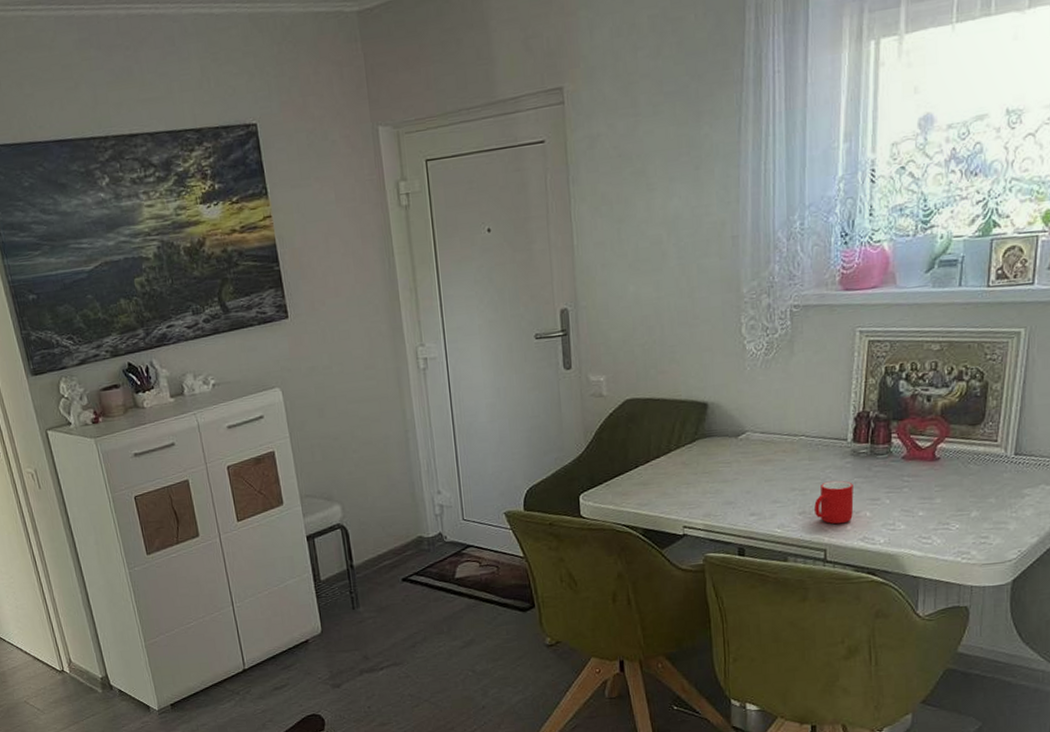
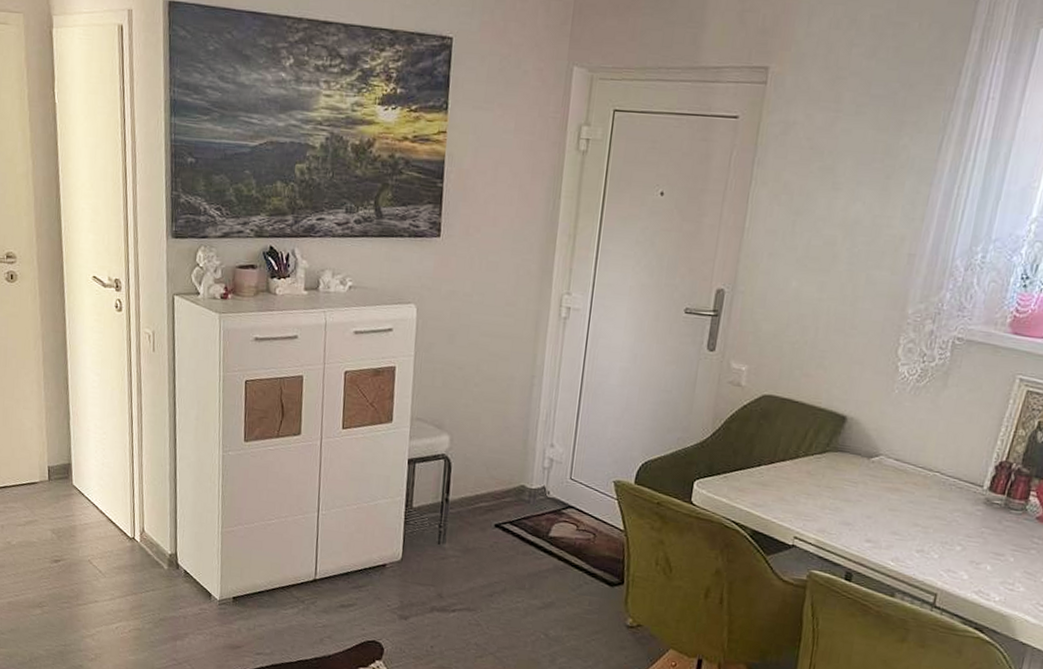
cup: present [814,480,854,525] -> none [933,524,980,572]

